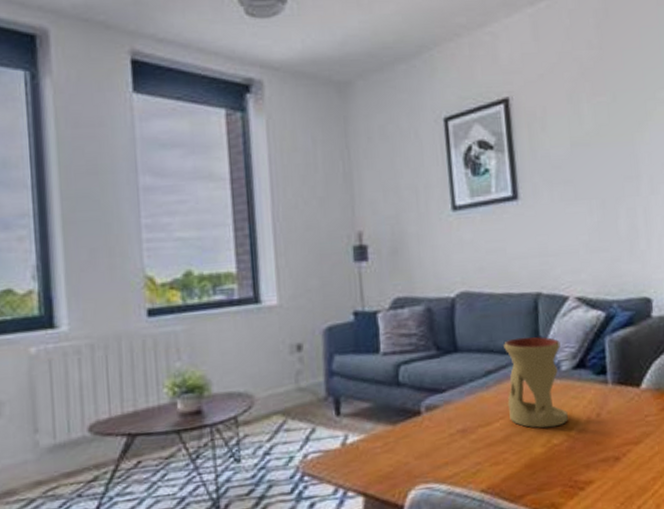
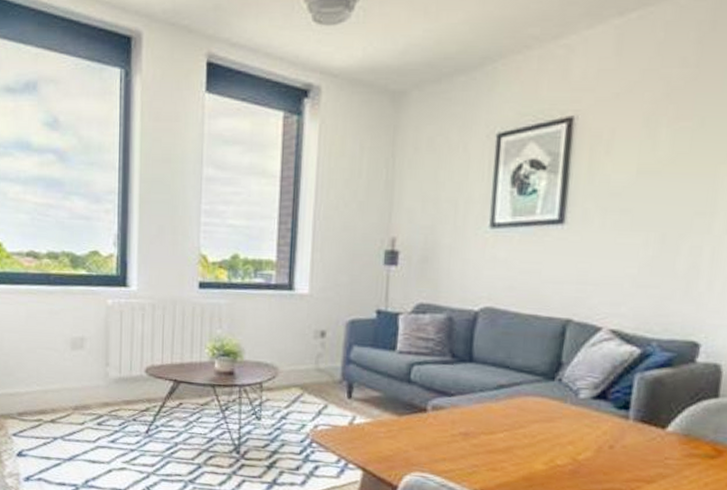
oil burner: present [504,336,568,429] -> none [515,359,583,450]

